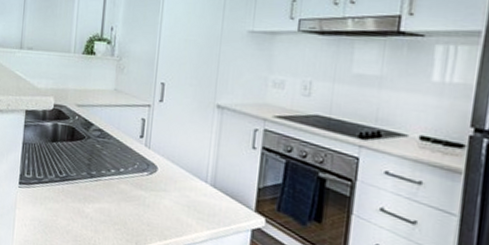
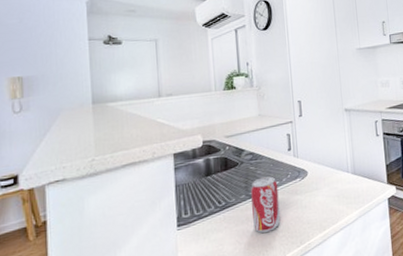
beverage can: none [90,159,122,220] -> present [251,176,281,233]

